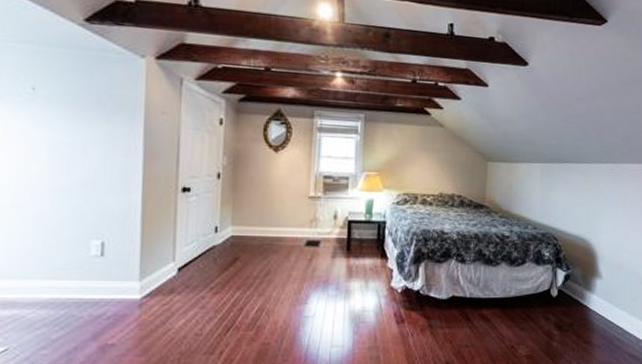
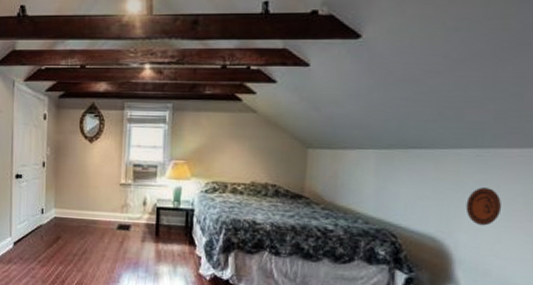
decorative plate: none [605,195,628,227] -> present [465,187,502,226]

